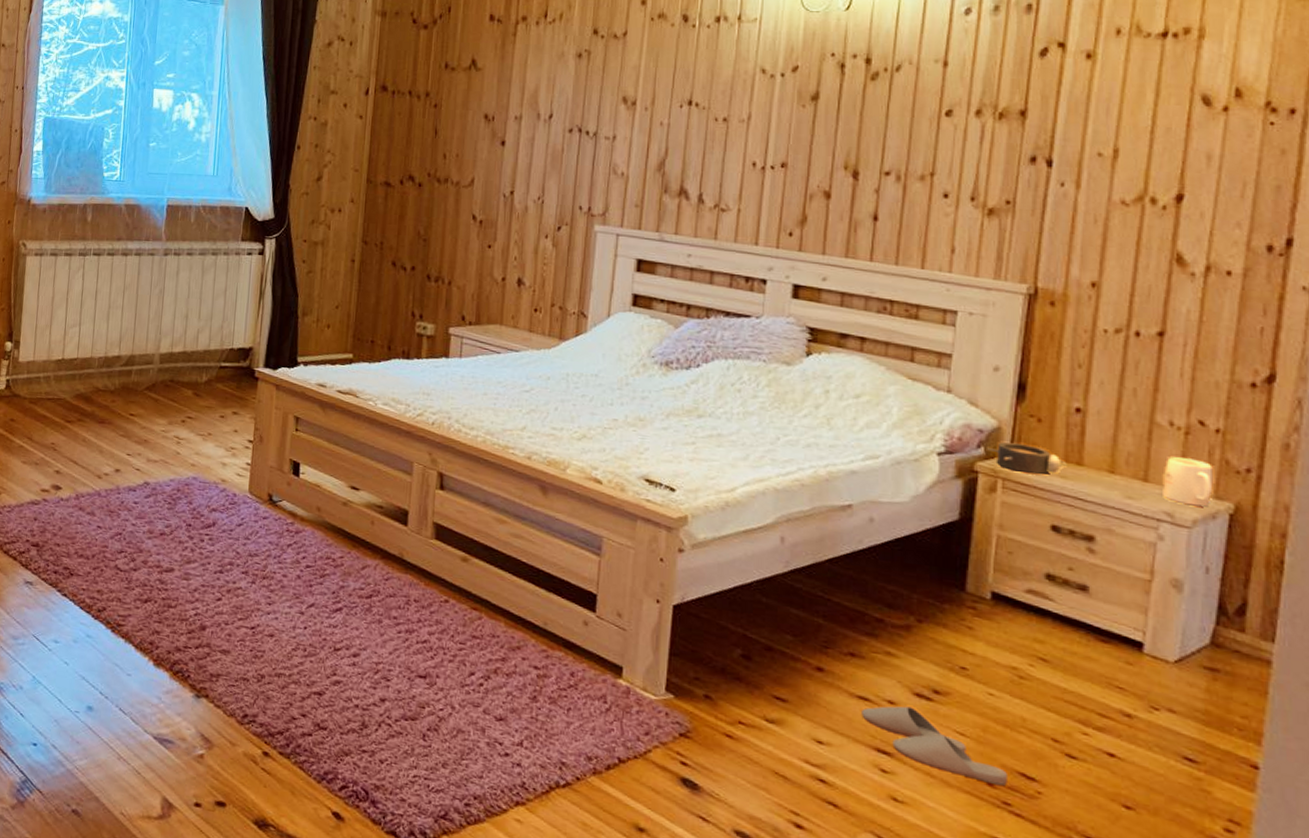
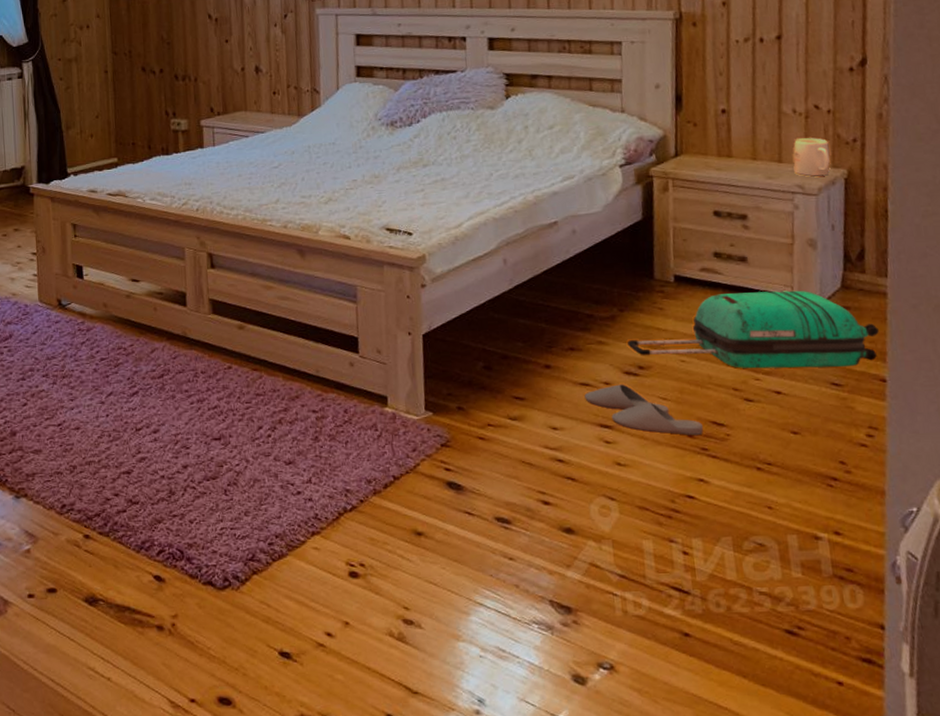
suitcase: none [923,623,1255,742] -> present [628,290,879,369]
alarm clock: present [987,442,1067,475] -> none [658,147,720,172]

